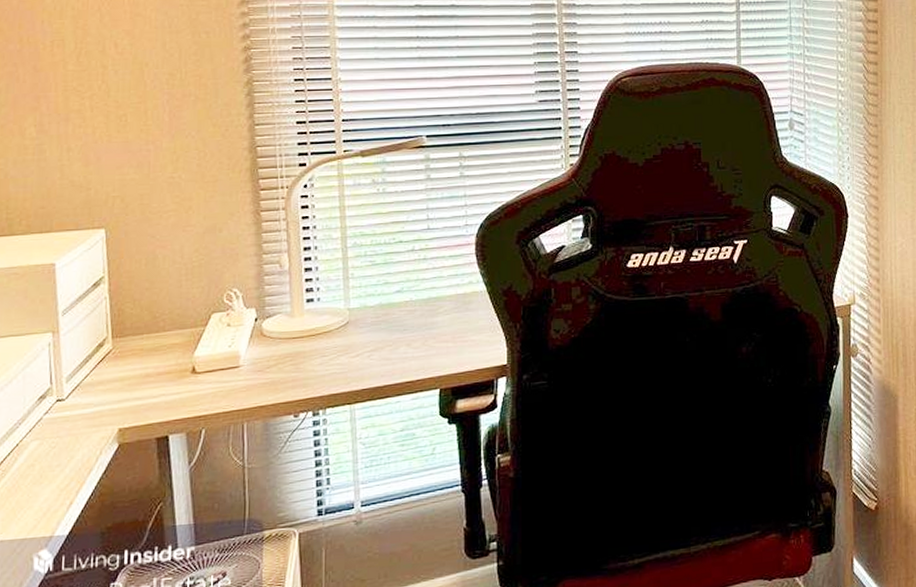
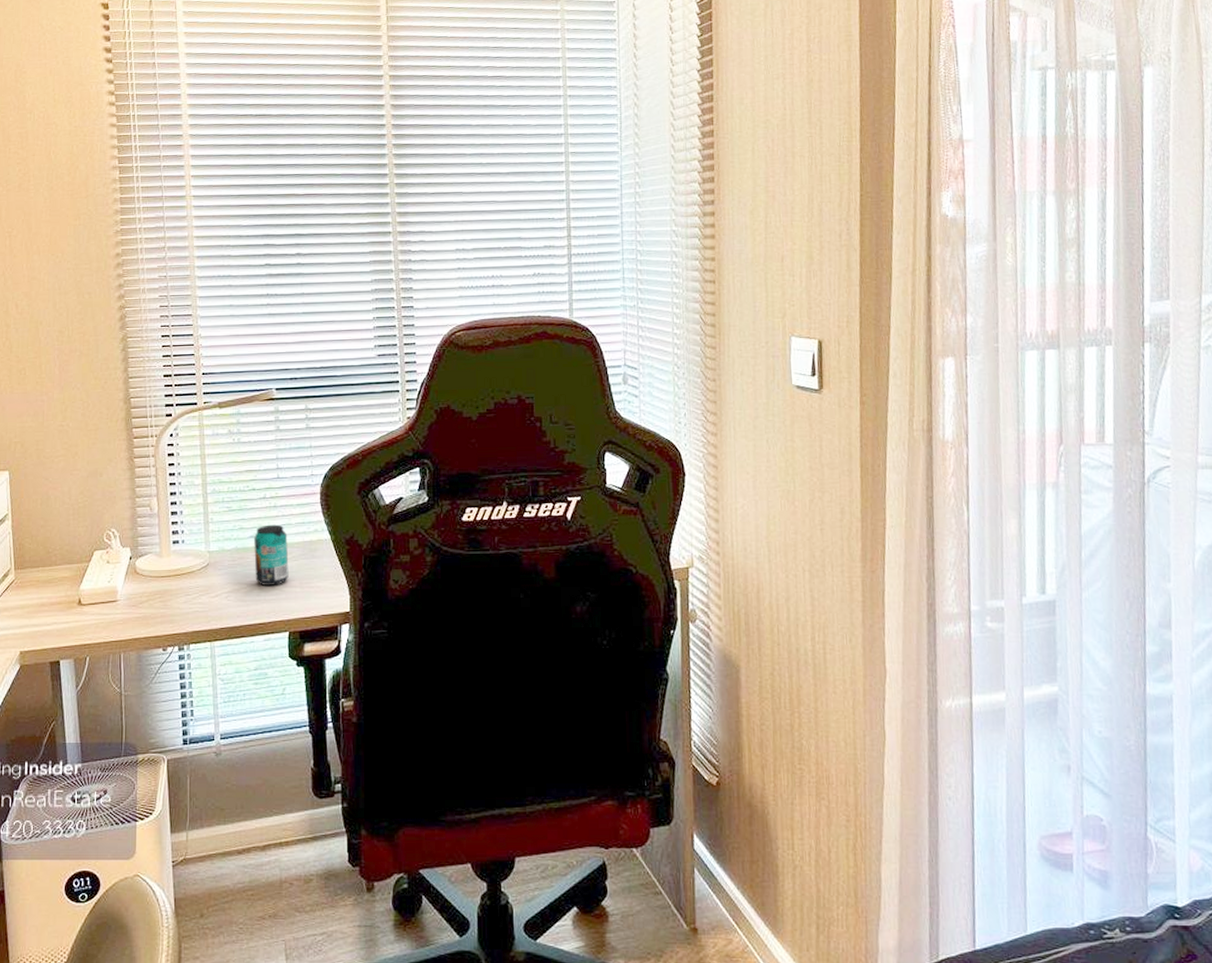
beverage can: none [401,277,440,342] -> present [254,524,289,586]

